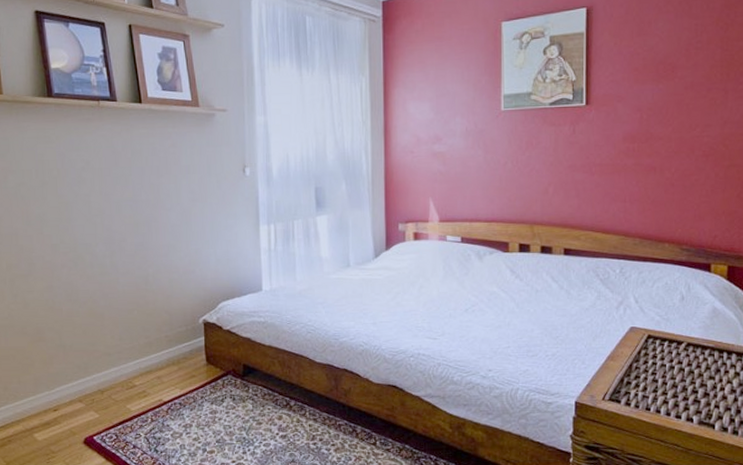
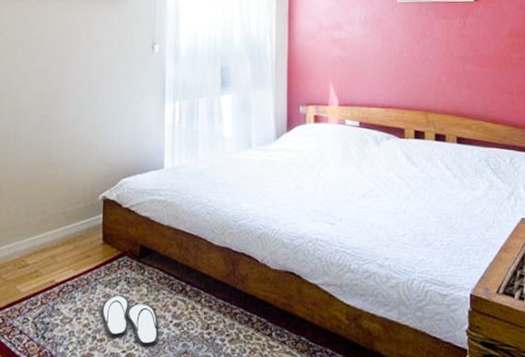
slippers: none [209,411,266,457] -> present [101,295,159,347]

